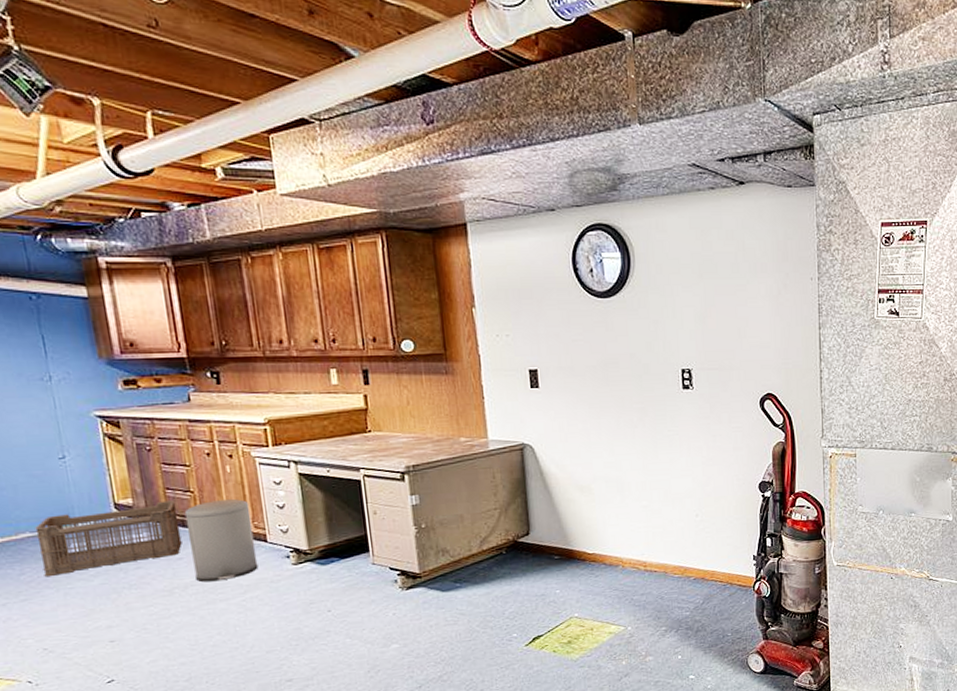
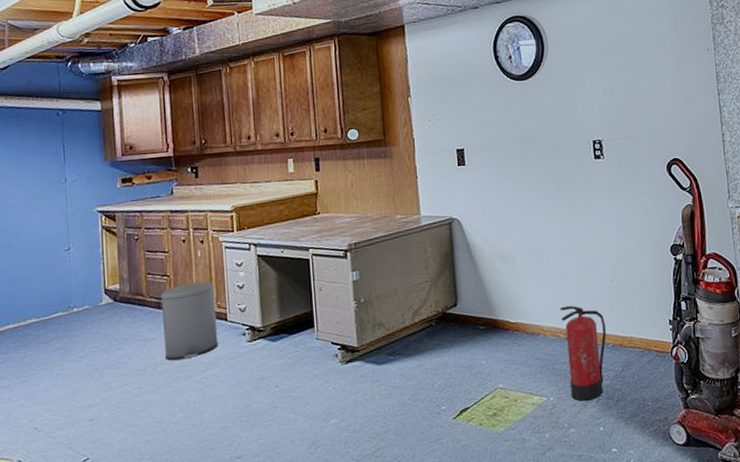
plastic crate: present [35,500,182,576] -> none [40,284,157,359]
fire extinguisher: none [641,538,689,631] -> present [560,305,606,402]

